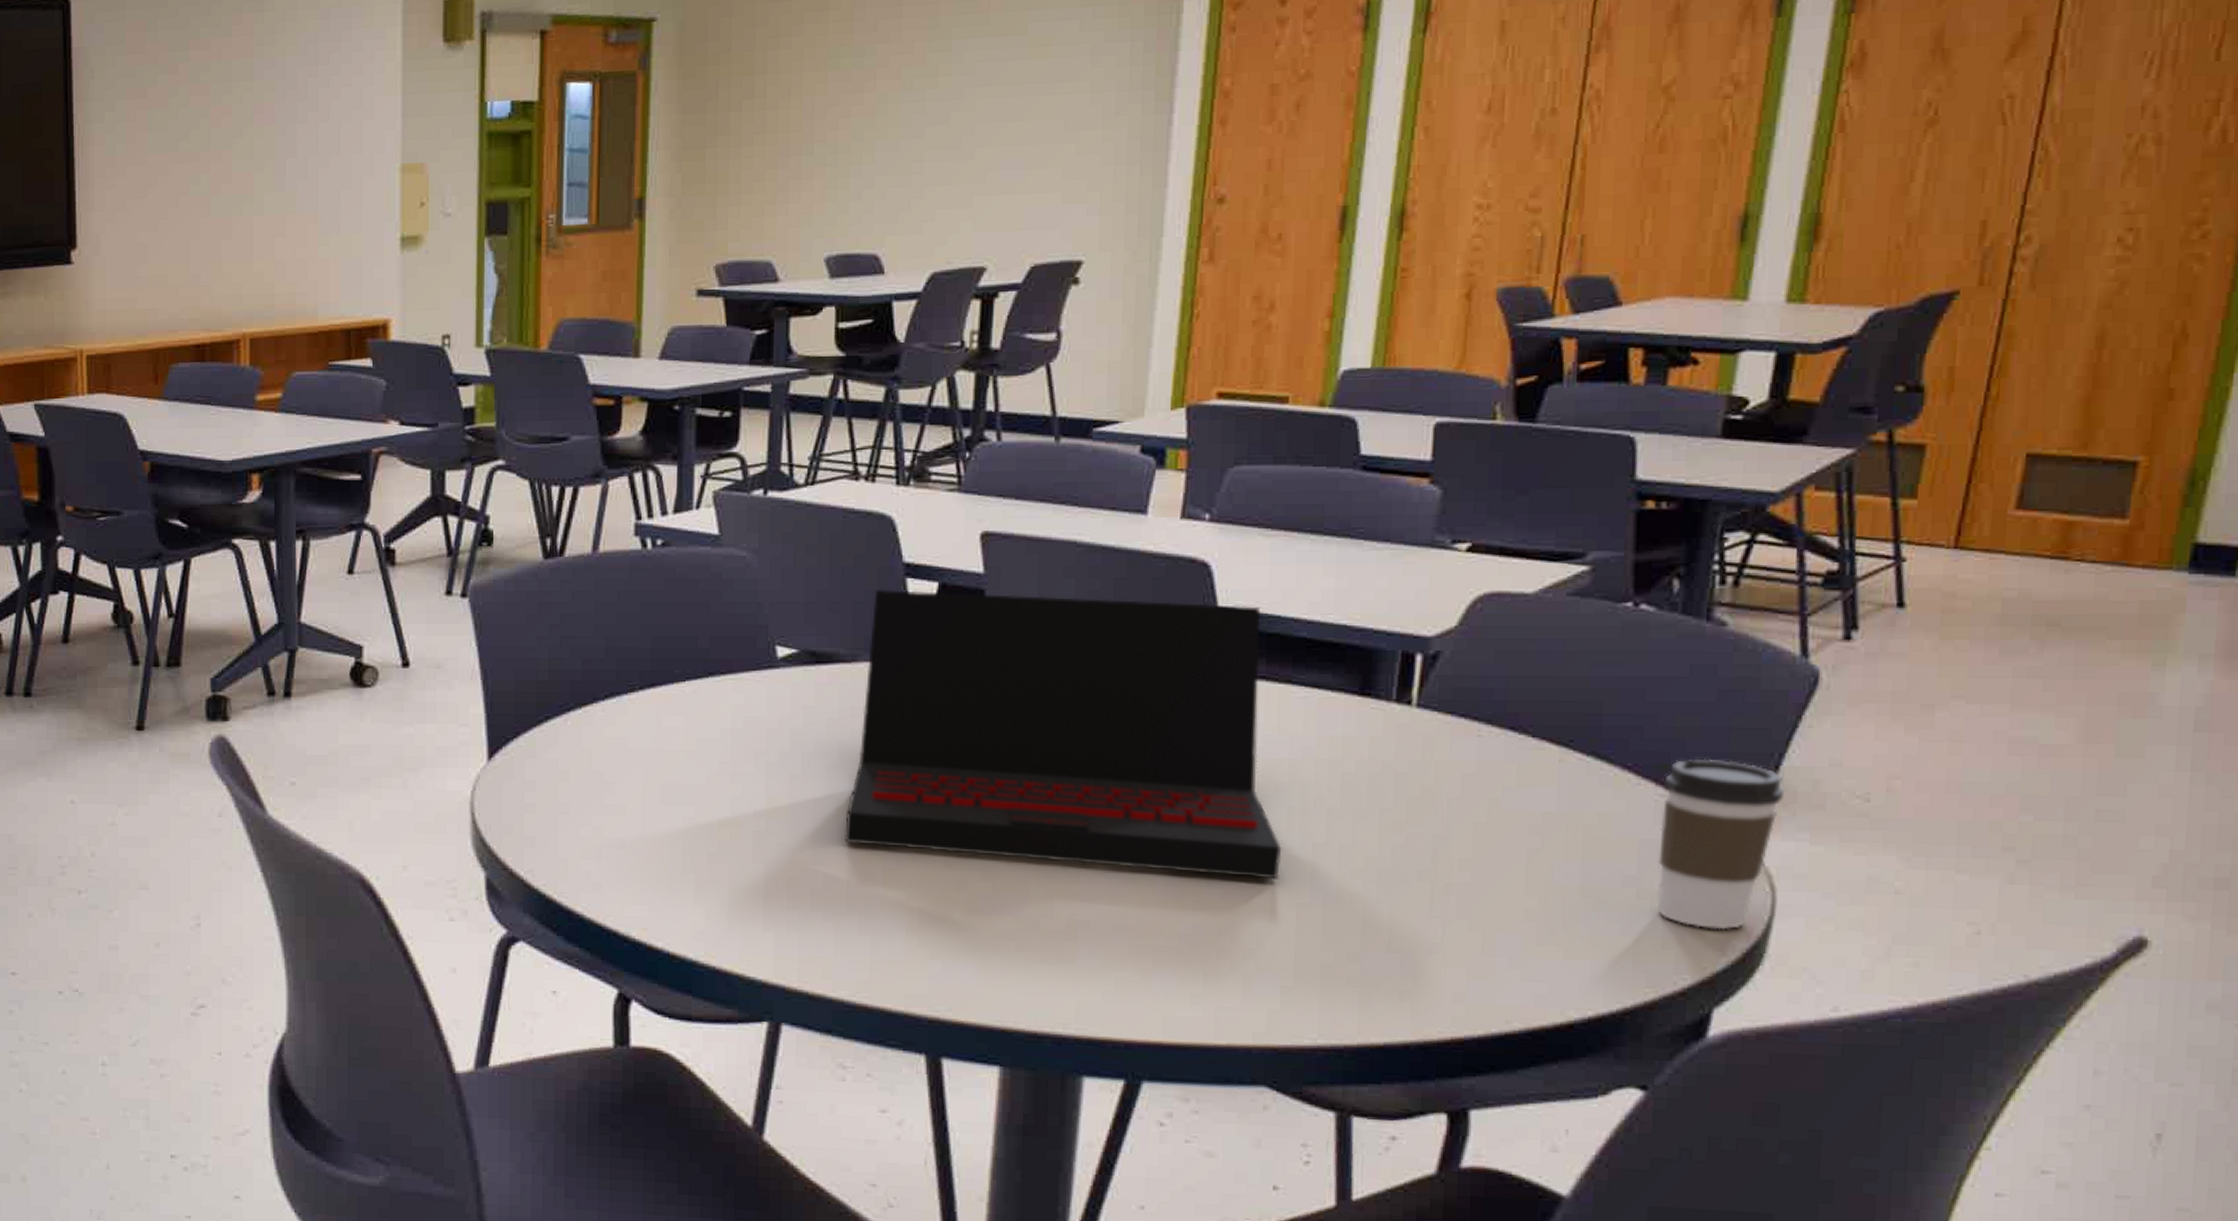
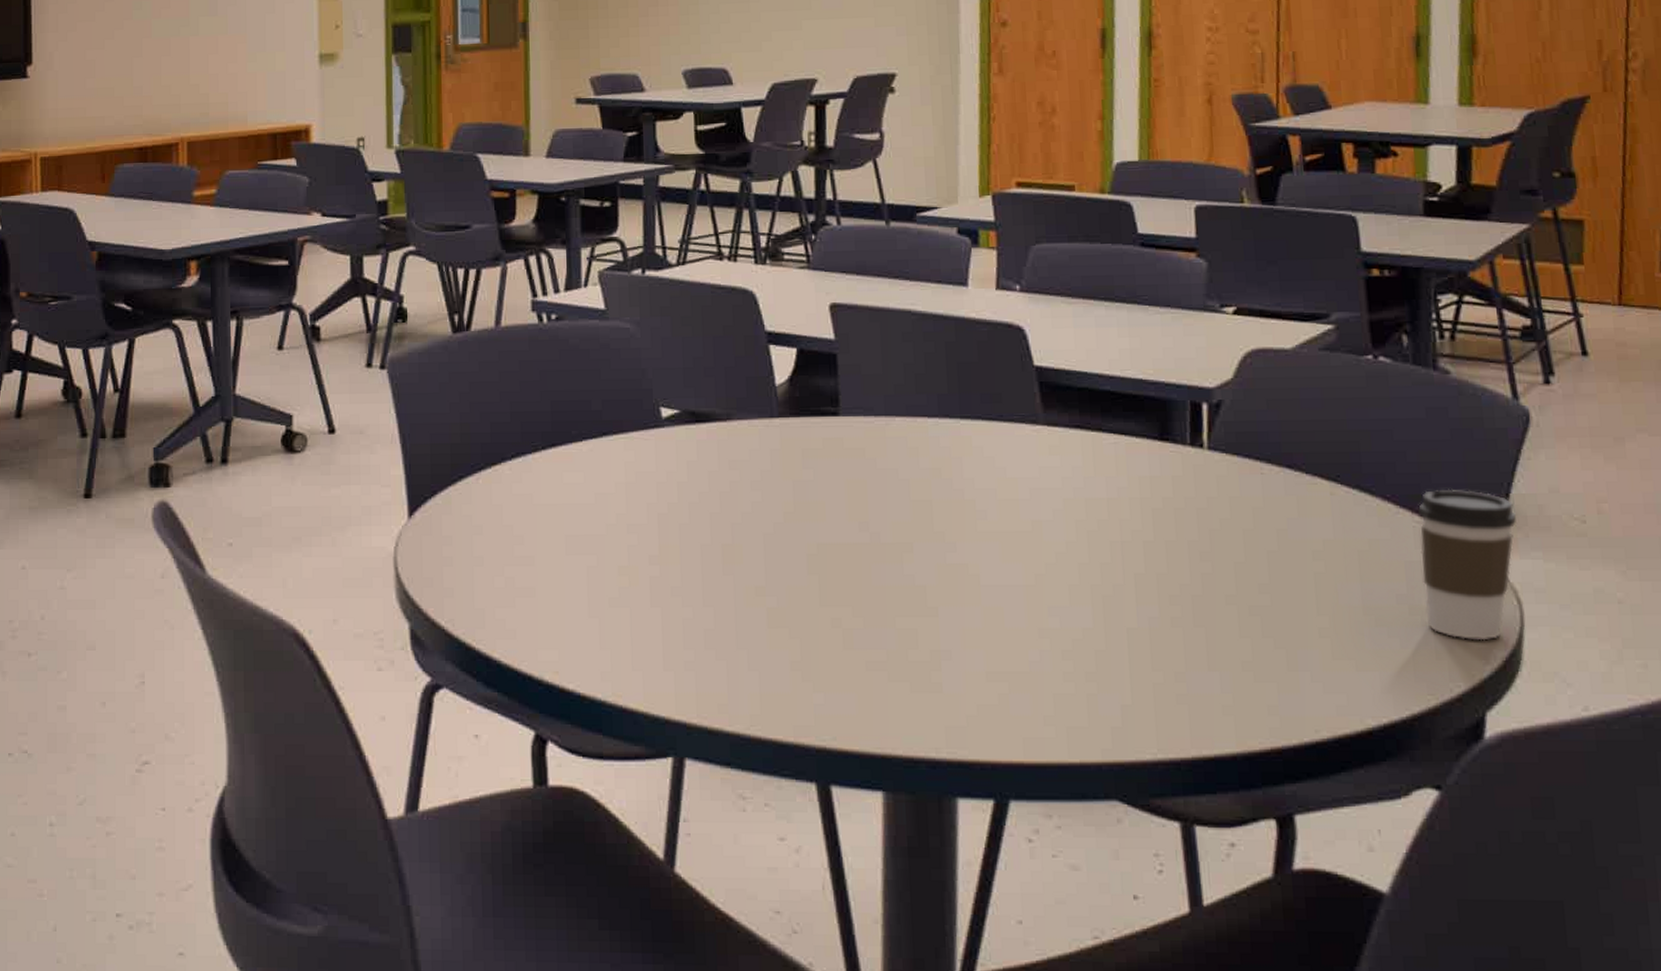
laptop: present [845,589,1282,879] -> none [730,355,1110,607]

